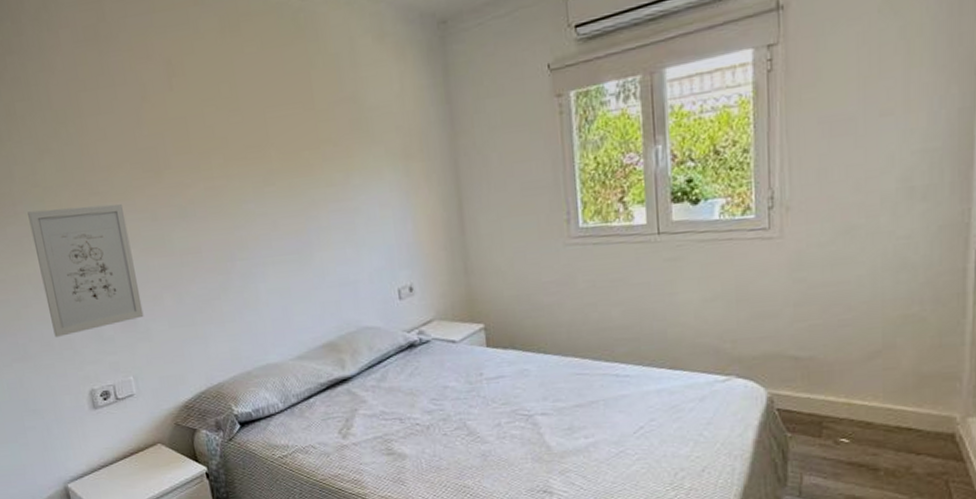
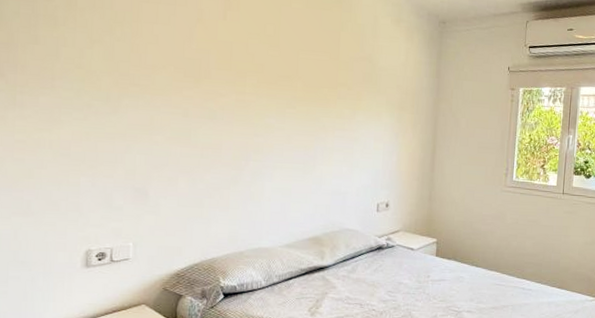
wall art: present [27,204,144,337] -> none [63,87,160,199]

